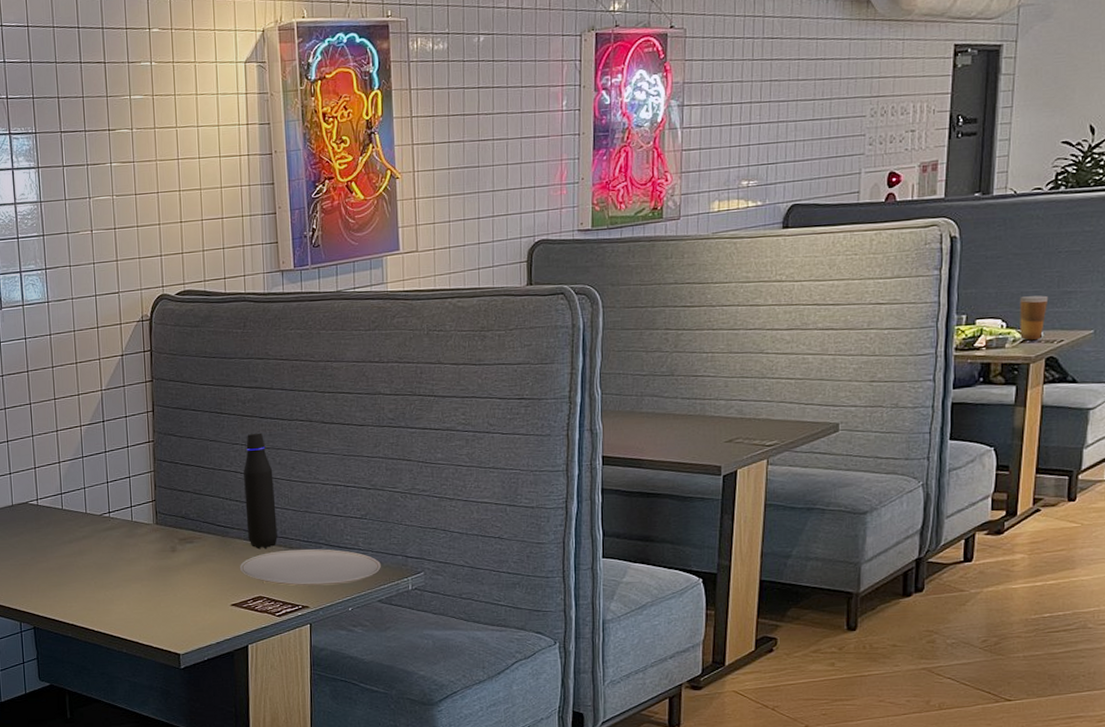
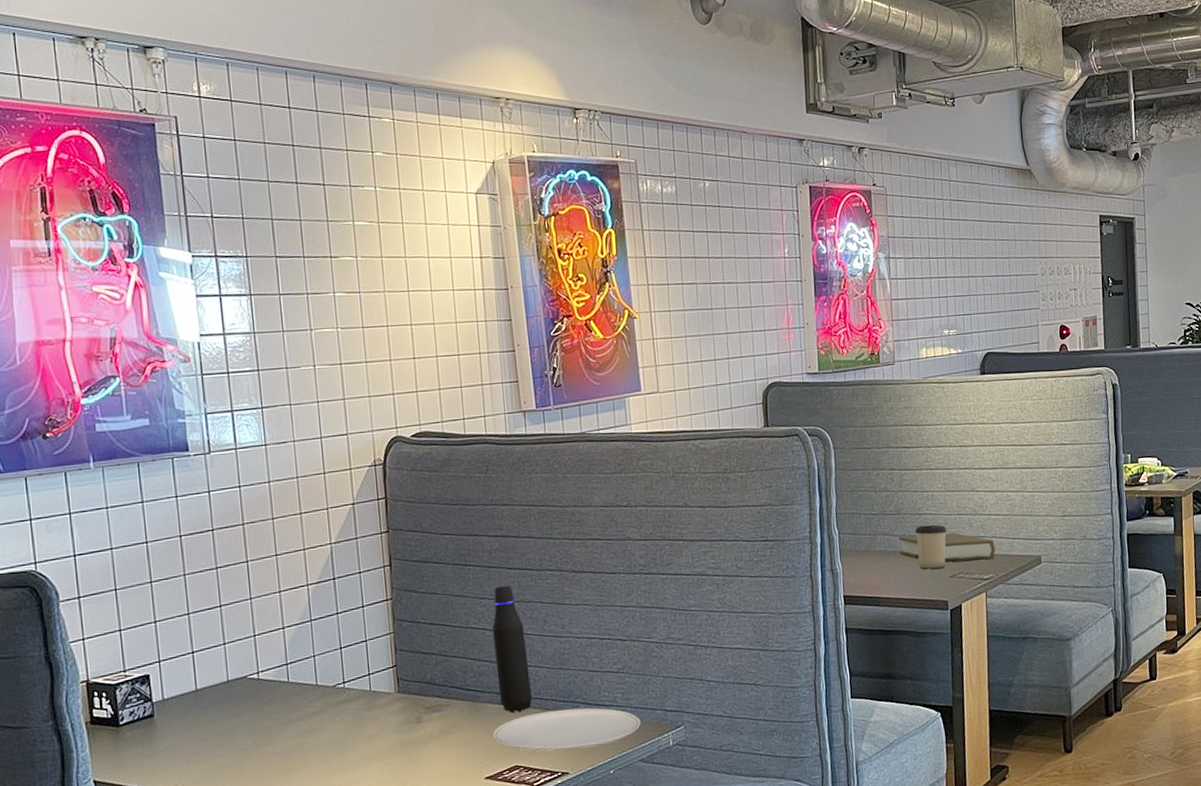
book: none [669,396,783,427] -> present [899,532,995,562]
cup: none [688,387,726,433] -> present [914,524,947,569]
beverage cup: present [1019,295,1049,341] -> none [1169,436,1190,477]

